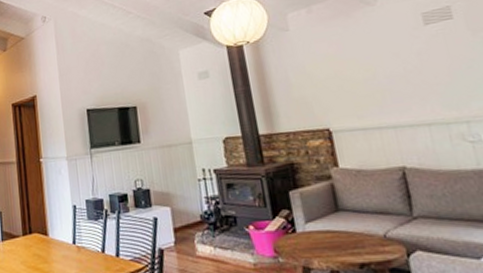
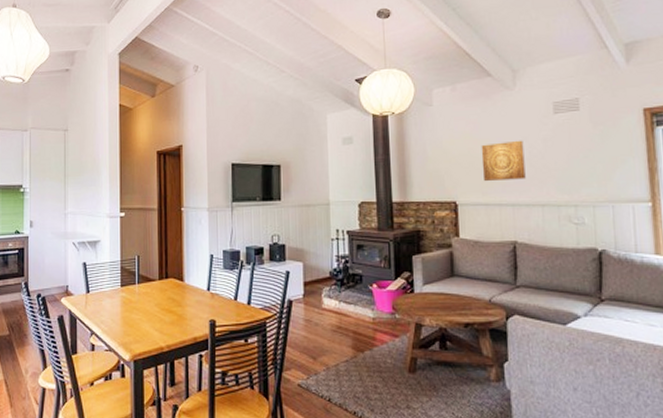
wall art: none [348,56,404,103] -> present [481,140,526,181]

